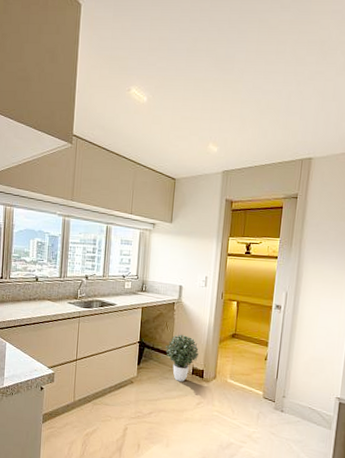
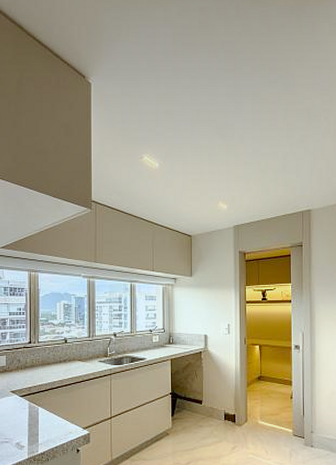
potted plant: present [165,334,199,382] -> none [196,381,229,428]

